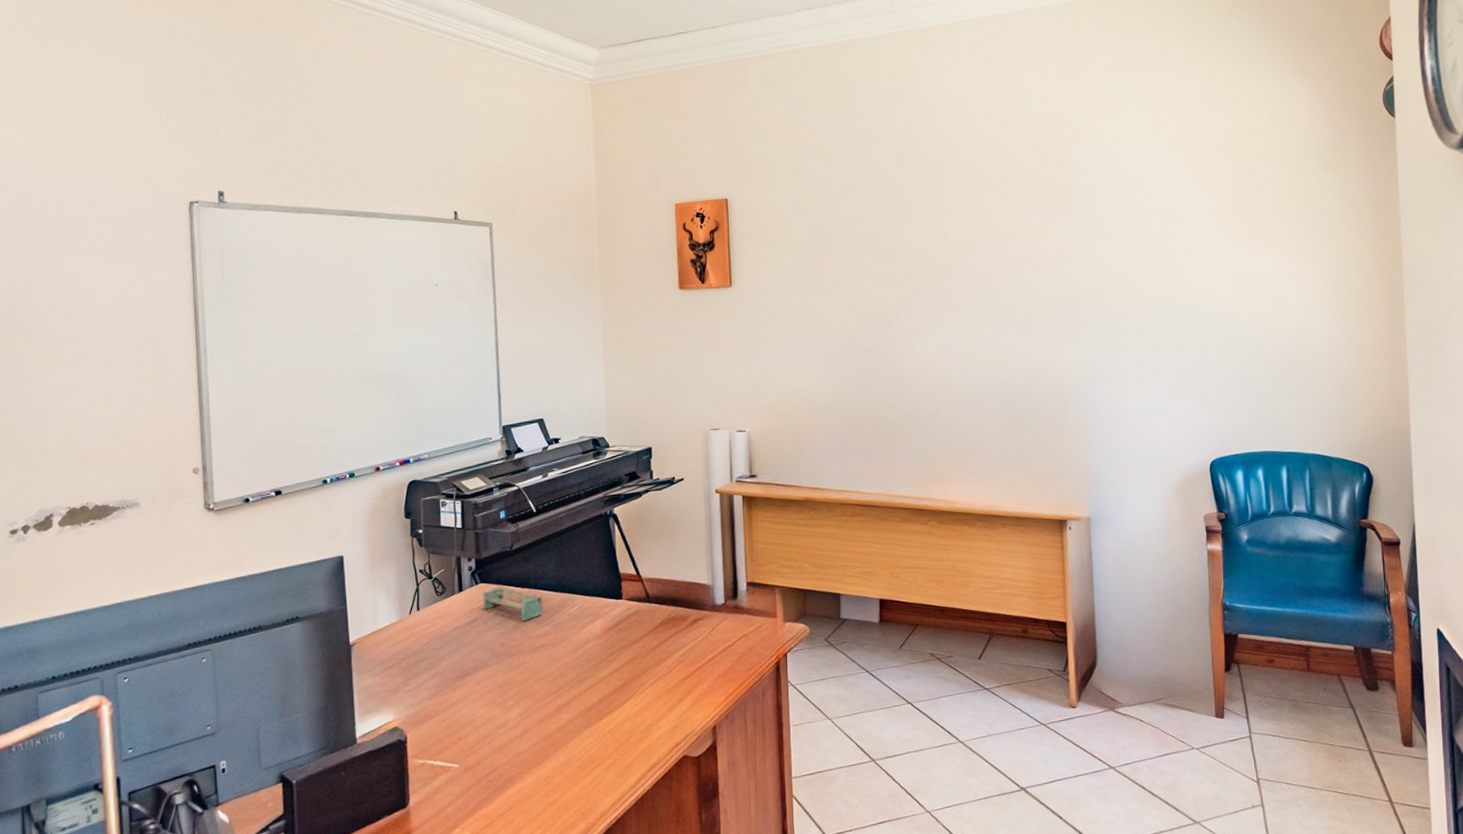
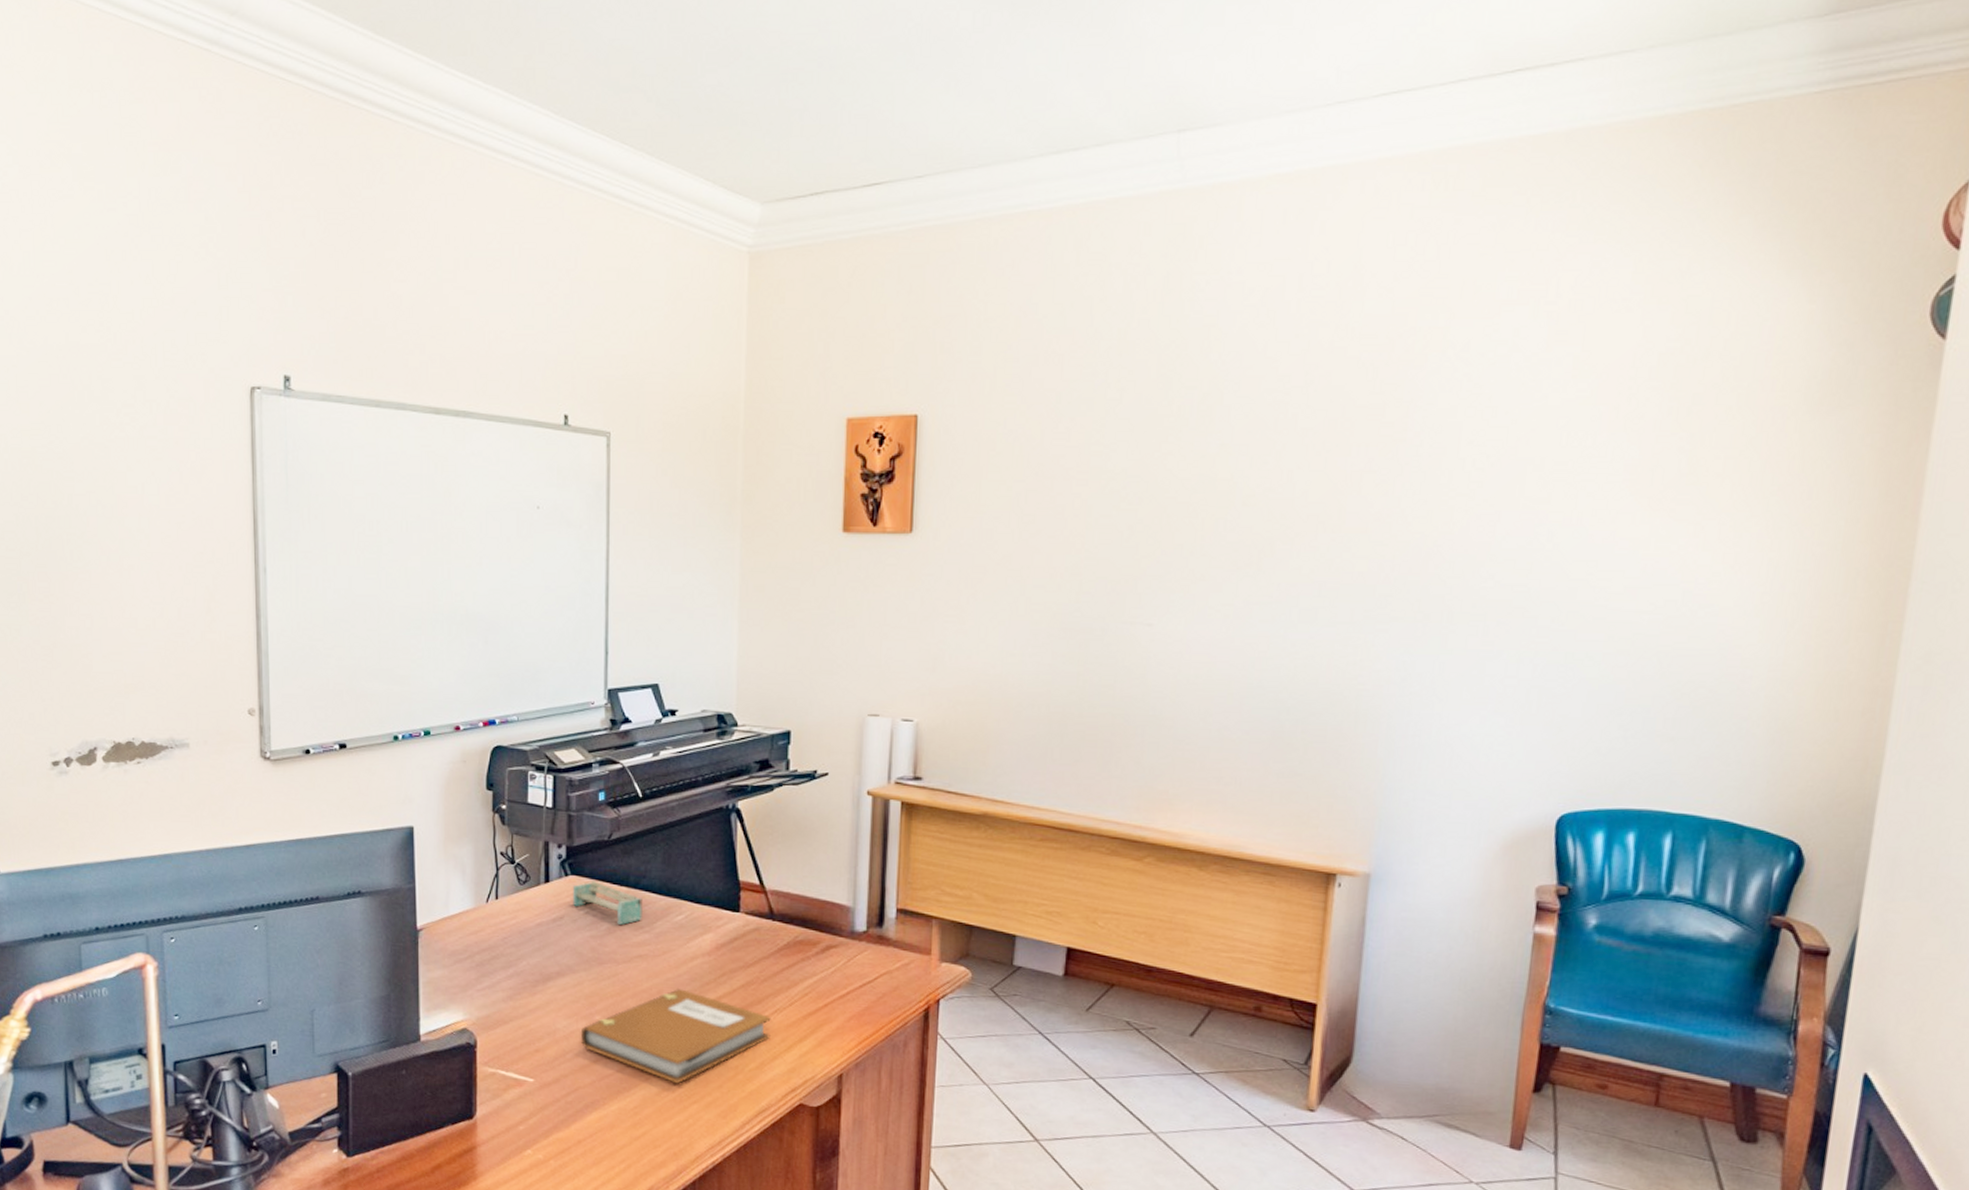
notebook: none [496,670,655,752] -> present [580,989,771,1084]

